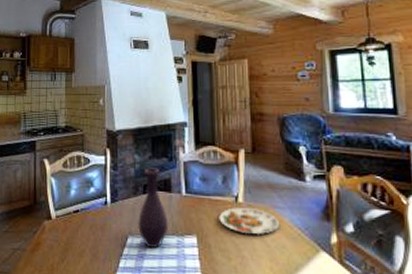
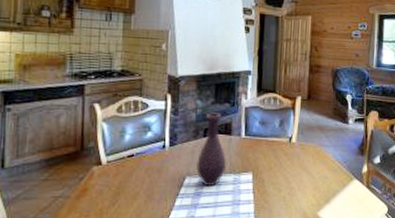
plate: present [219,207,279,234] -> none [273,147,324,168]

